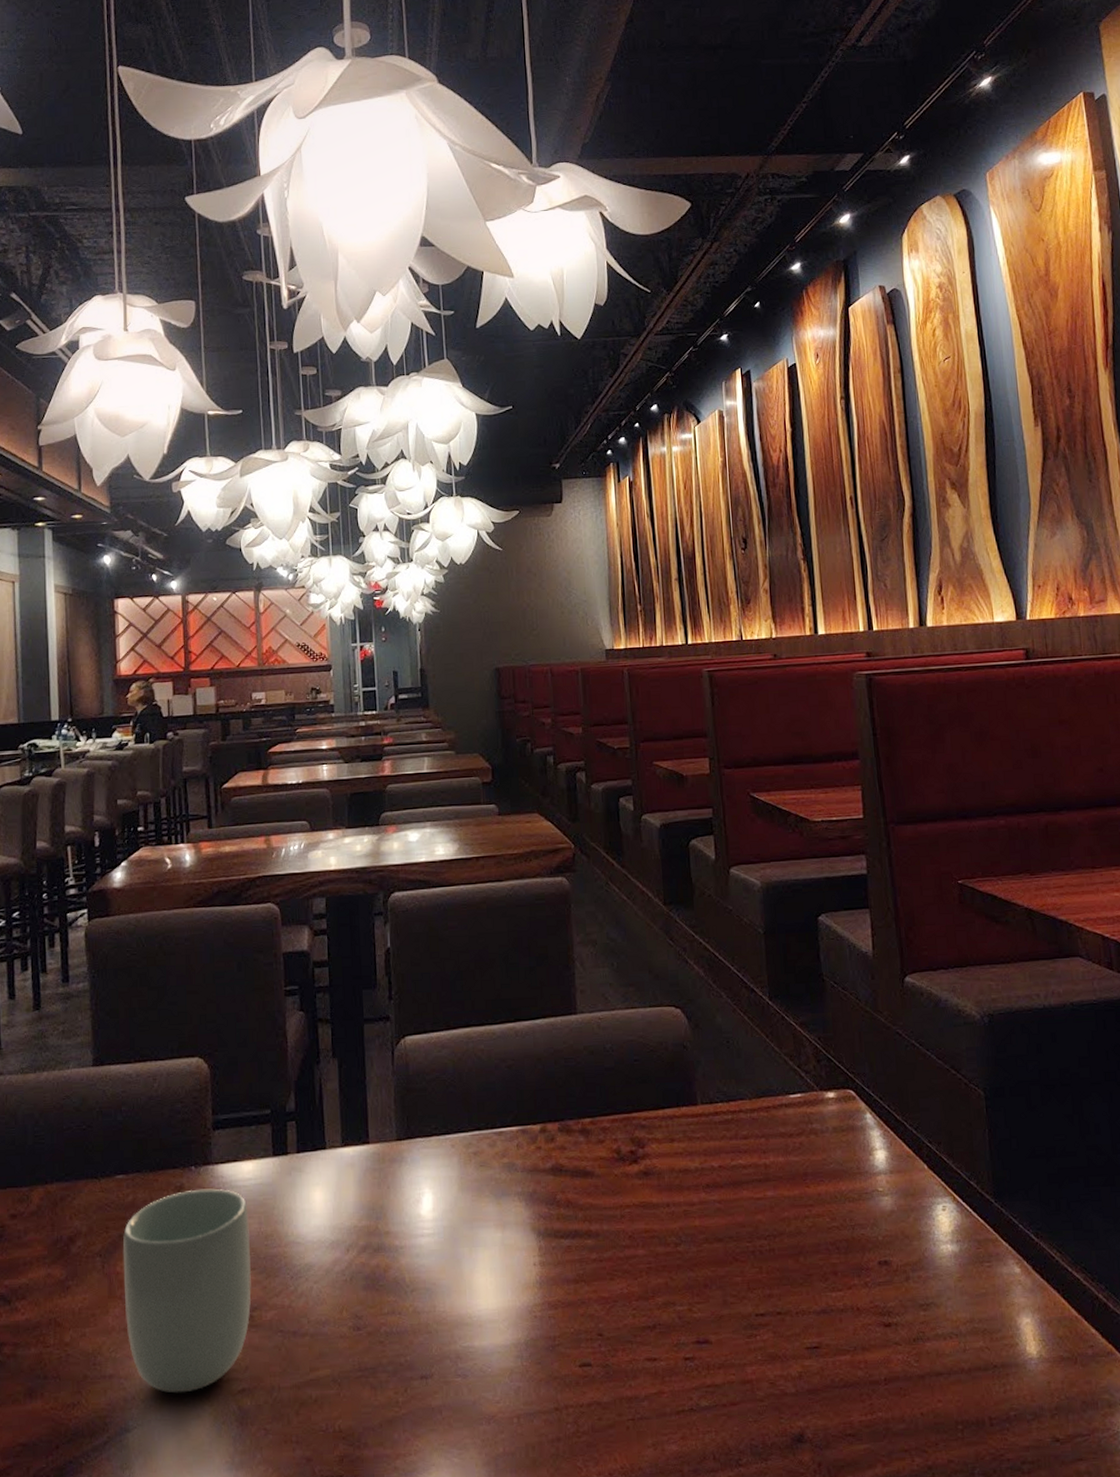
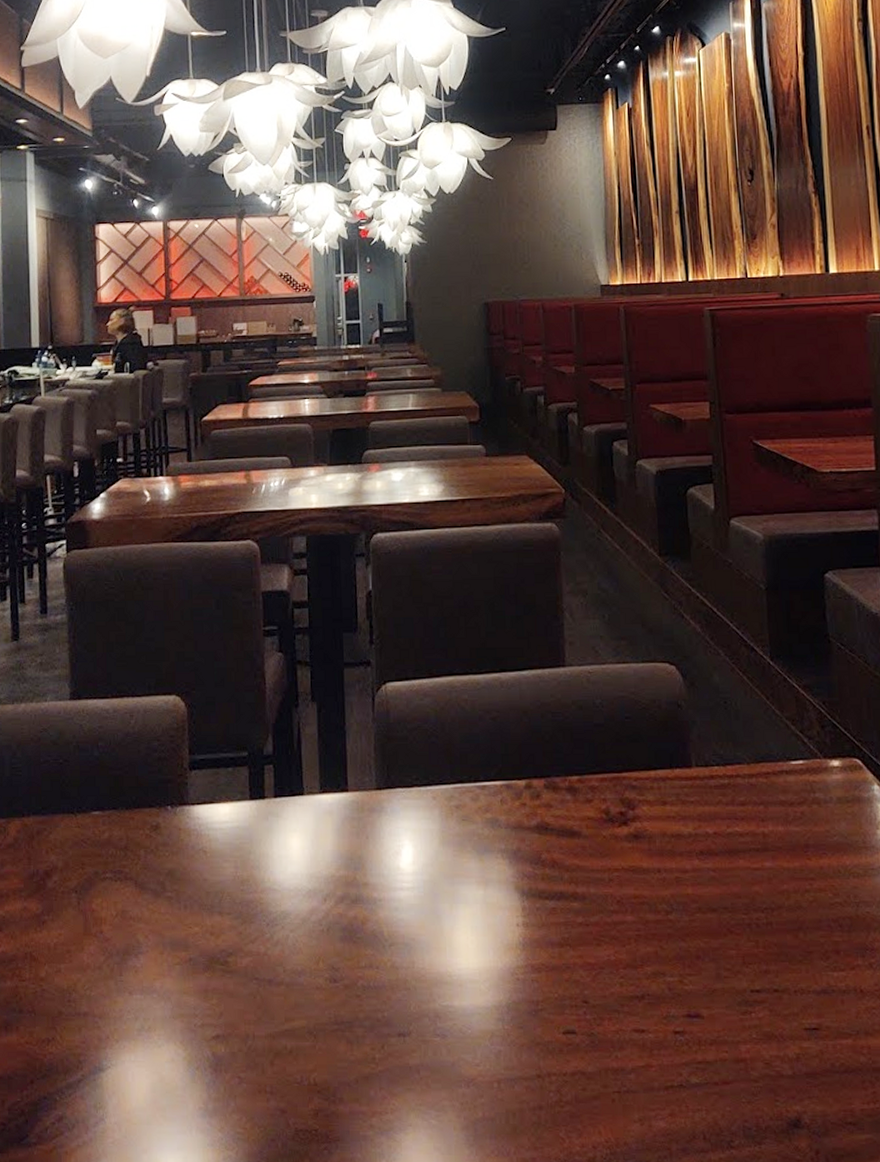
cup: present [122,1188,252,1394] -> none [98,829,227,1036]

